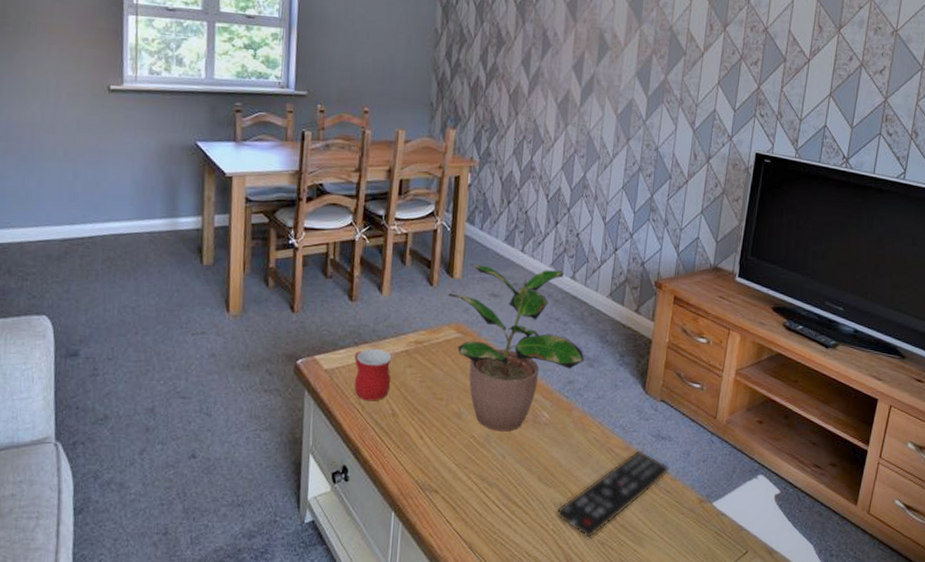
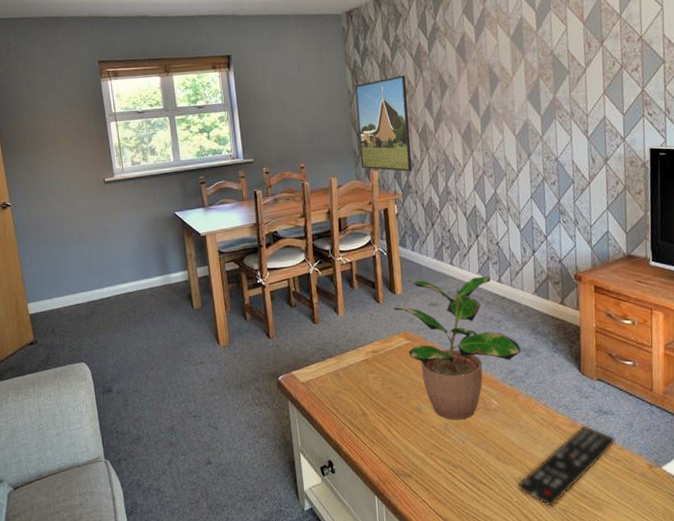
mug: present [354,349,392,401] -> none [324,361,357,405]
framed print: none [436,22,505,138] -> present [355,75,412,172]

